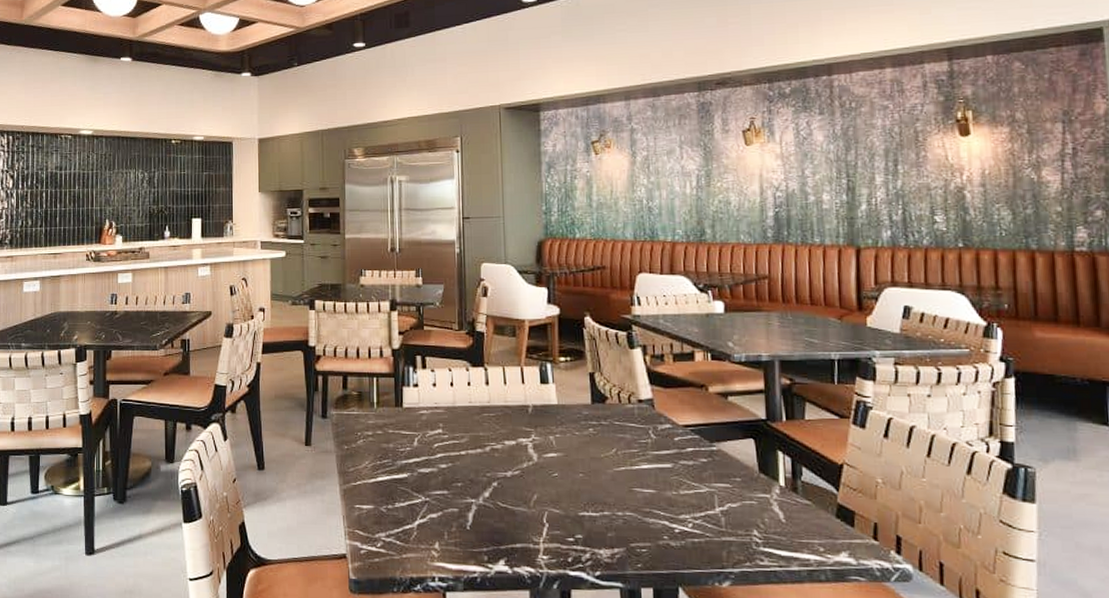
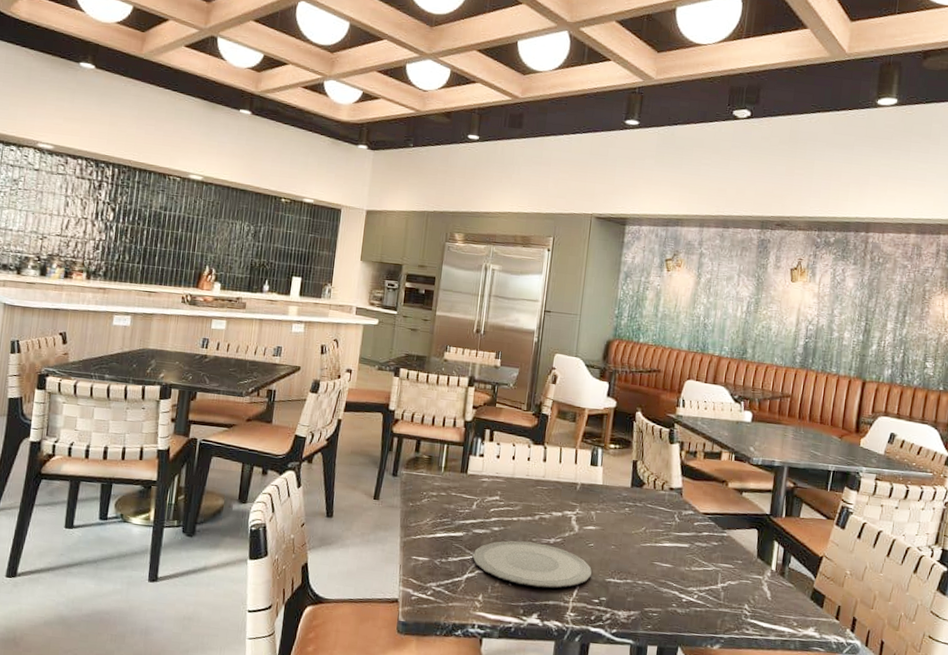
plate: none [421,477,562,529] -> present [472,540,592,589]

